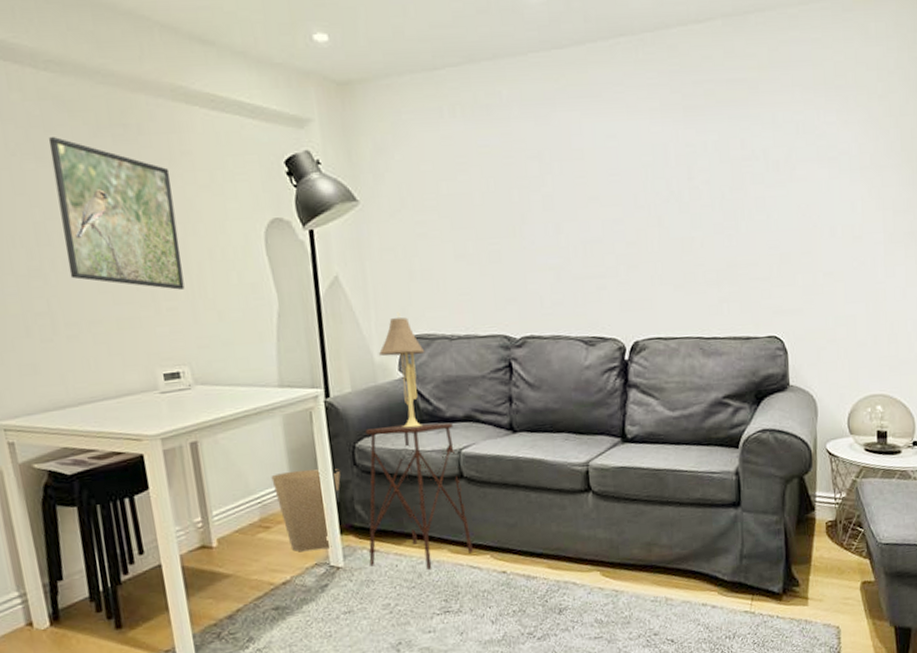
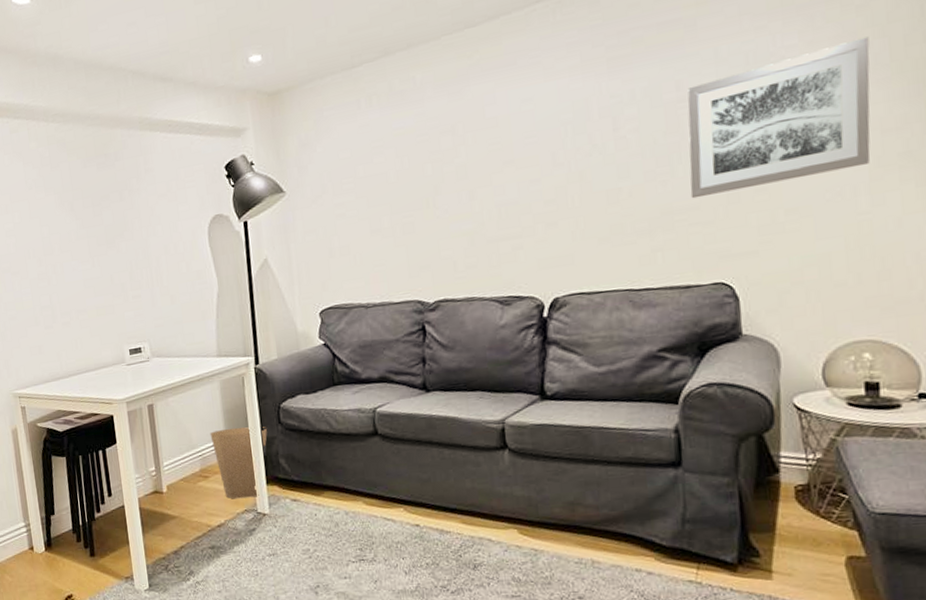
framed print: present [48,137,185,290] -> none [53,171,146,281]
side table: present [365,422,473,571] -> none [289,383,387,521]
table lamp: present [378,312,425,428] -> none [301,286,343,390]
wall art: none [750,125,887,255] -> present [687,36,871,199]

